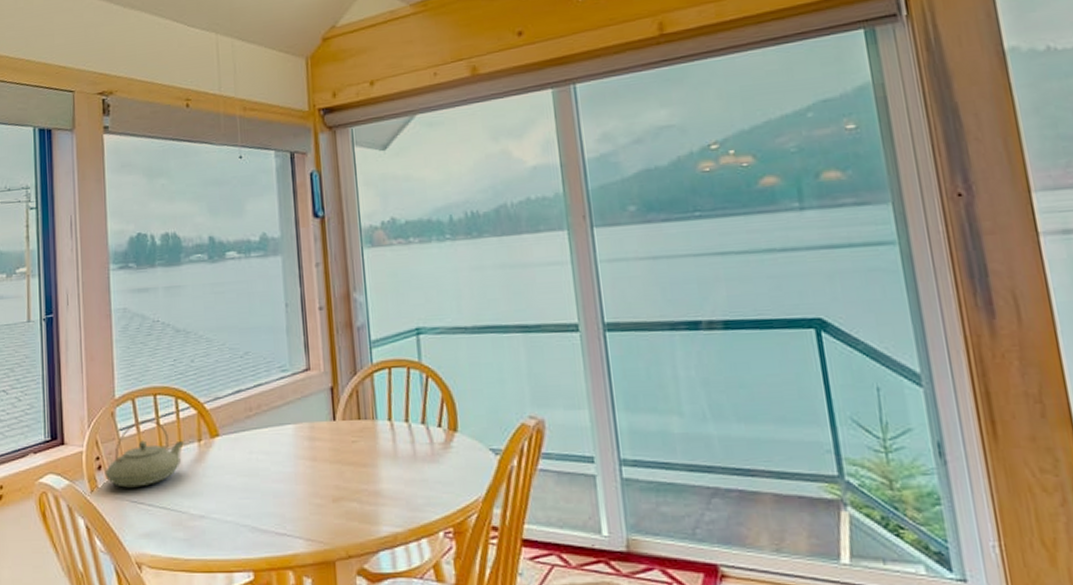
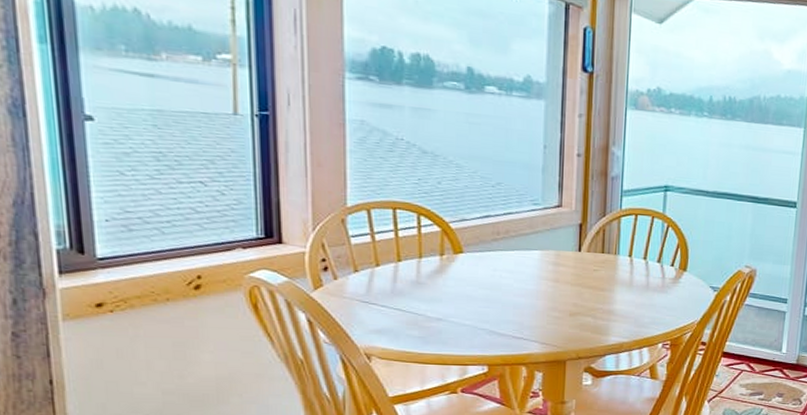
teapot: present [104,419,185,488] -> none [331,229,426,290]

